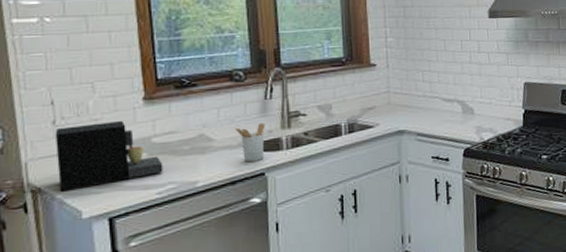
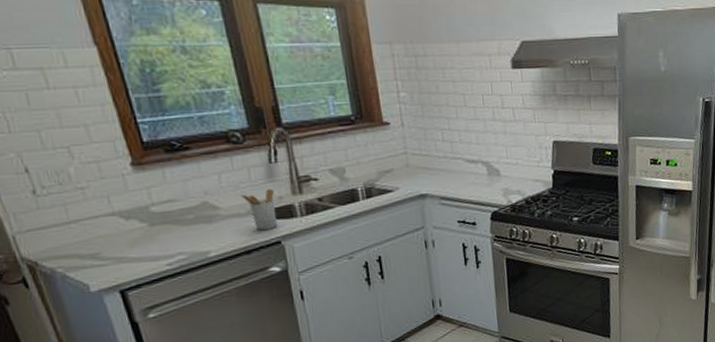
coffee maker: present [54,120,163,192] -> none [37,188,170,265]

